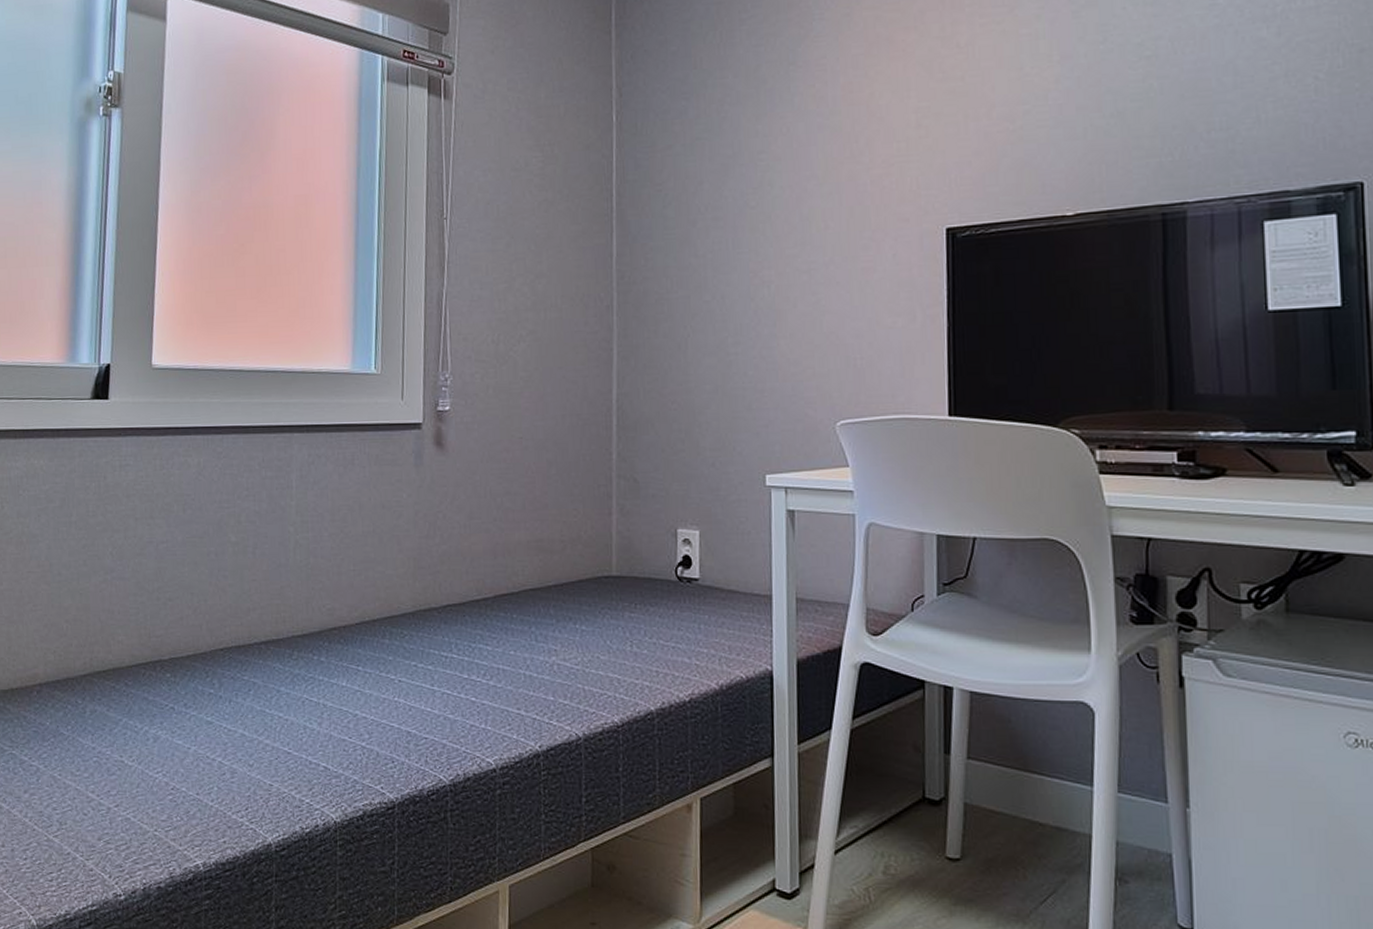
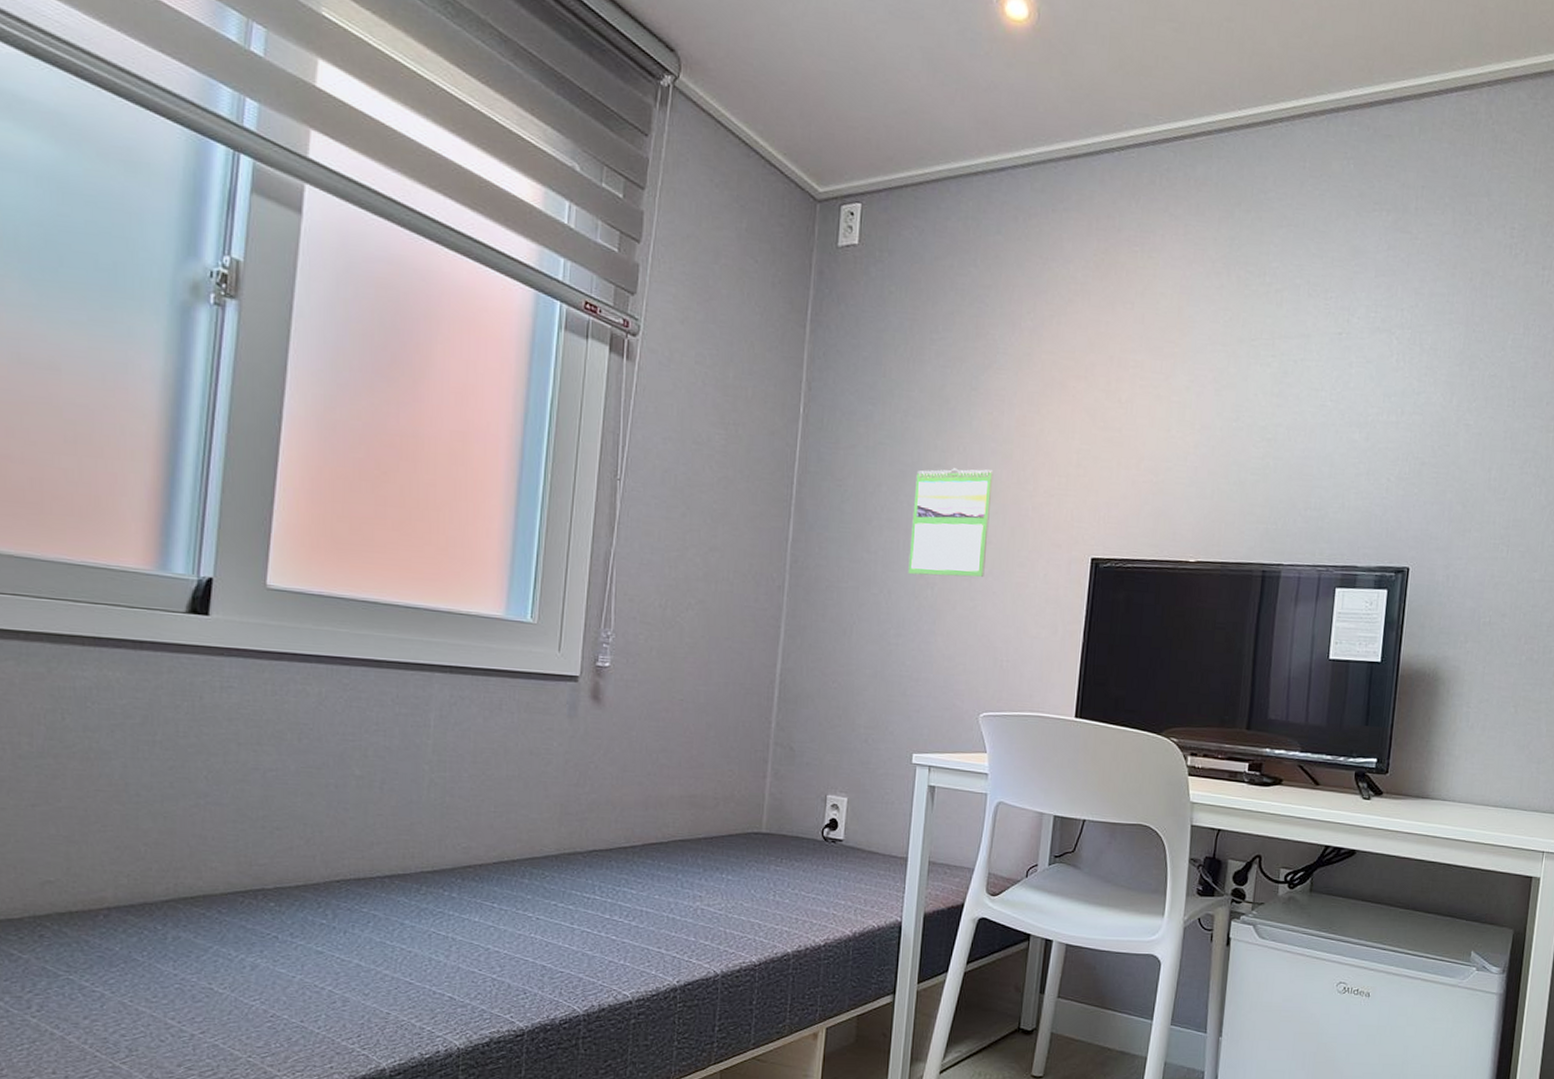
calendar: none [739,147,825,274] -> present [908,468,994,578]

